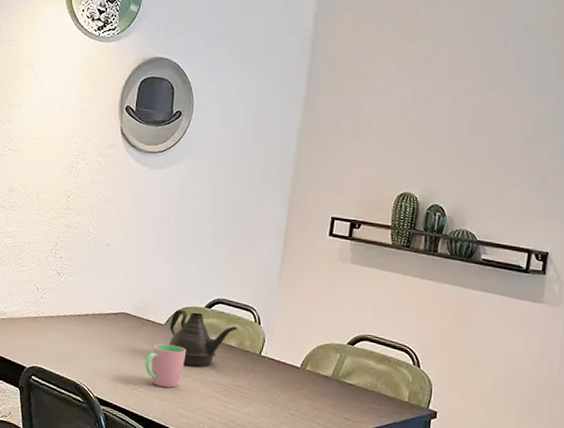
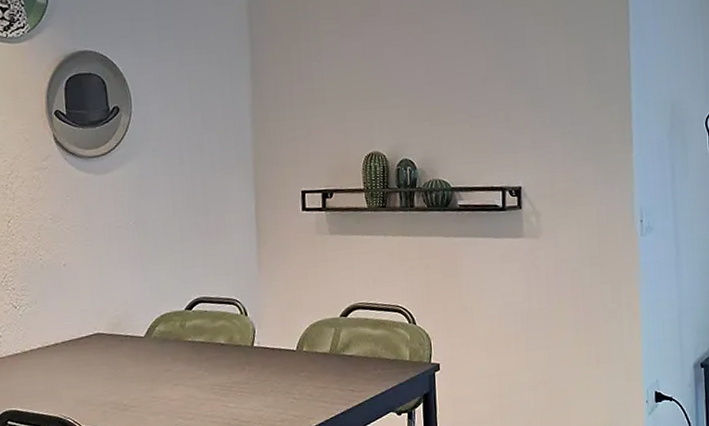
cup: present [144,344,186,388] -> none [130,355,175,401]
teapot: present [169,309,238,367] -> none [150,316,224,374]

